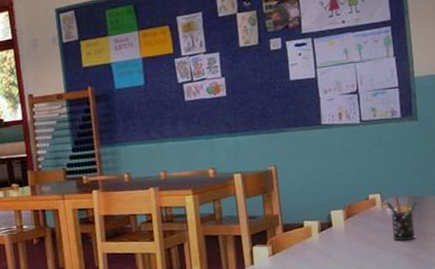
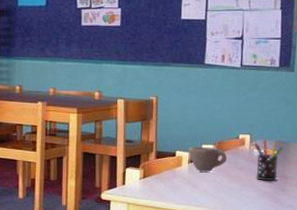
cup: none [317,212,360,240] -> present [188,147,227,172]

